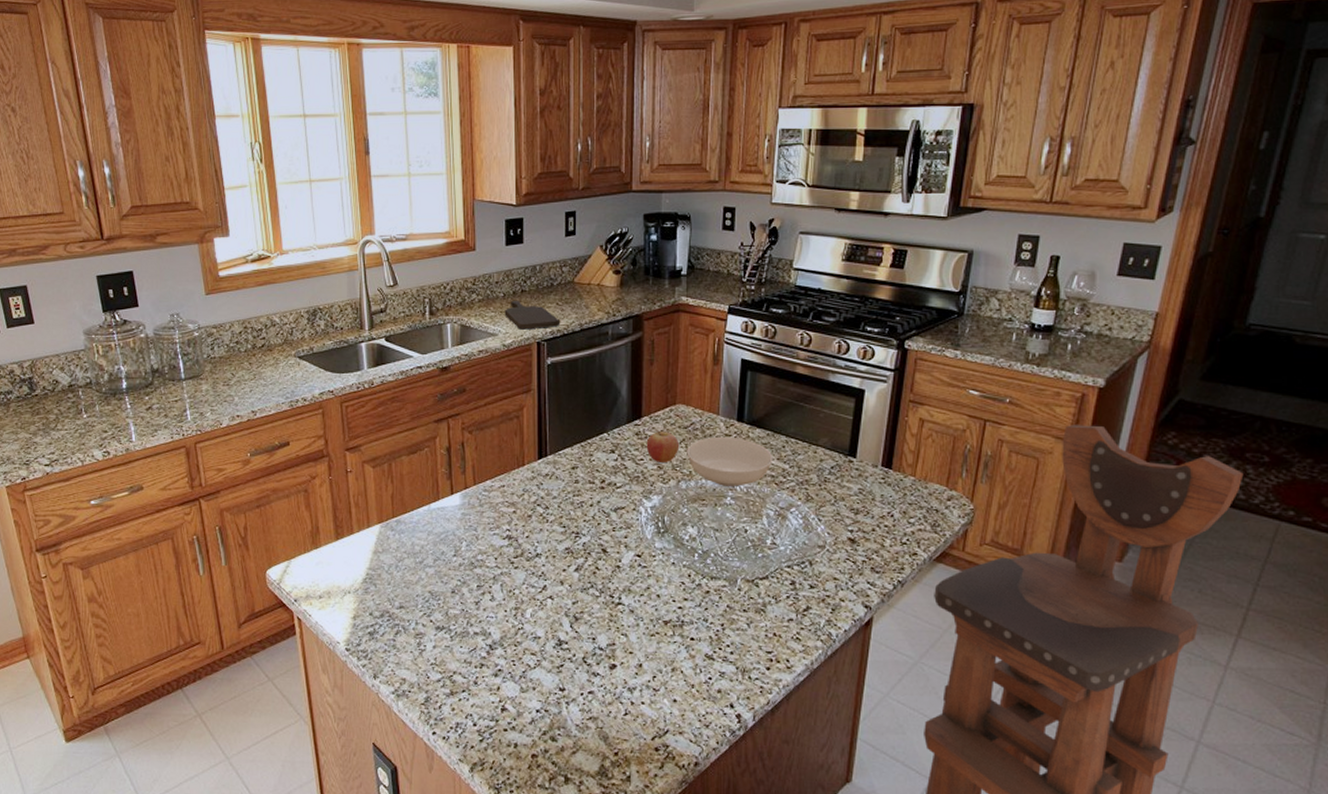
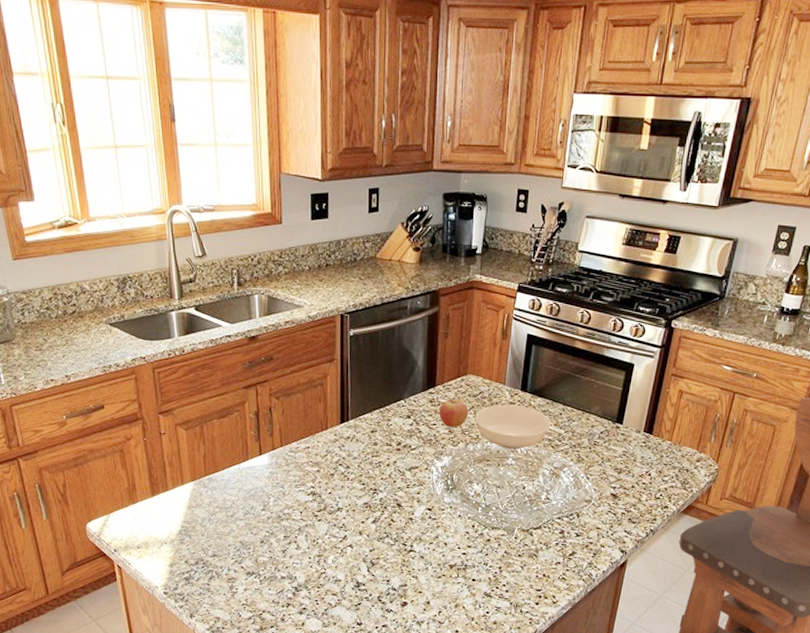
cutting board: present [504,300,559,330] -> none [310,273,362,302]

